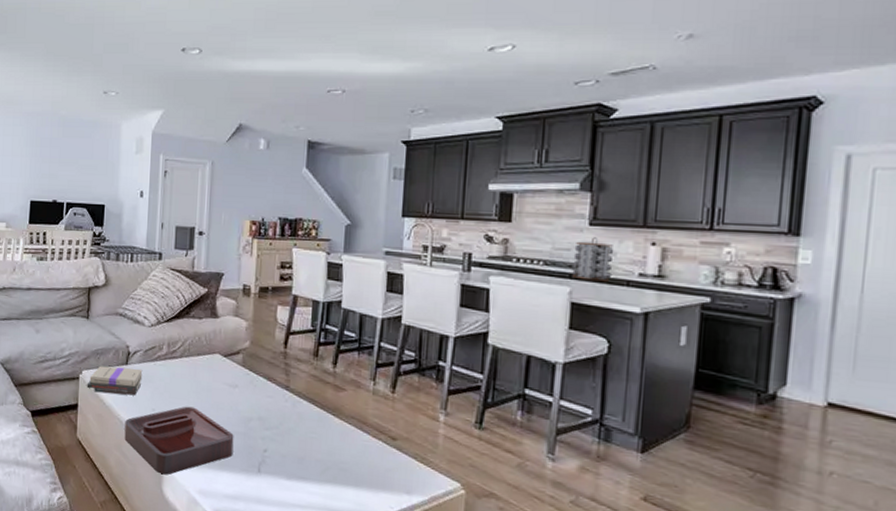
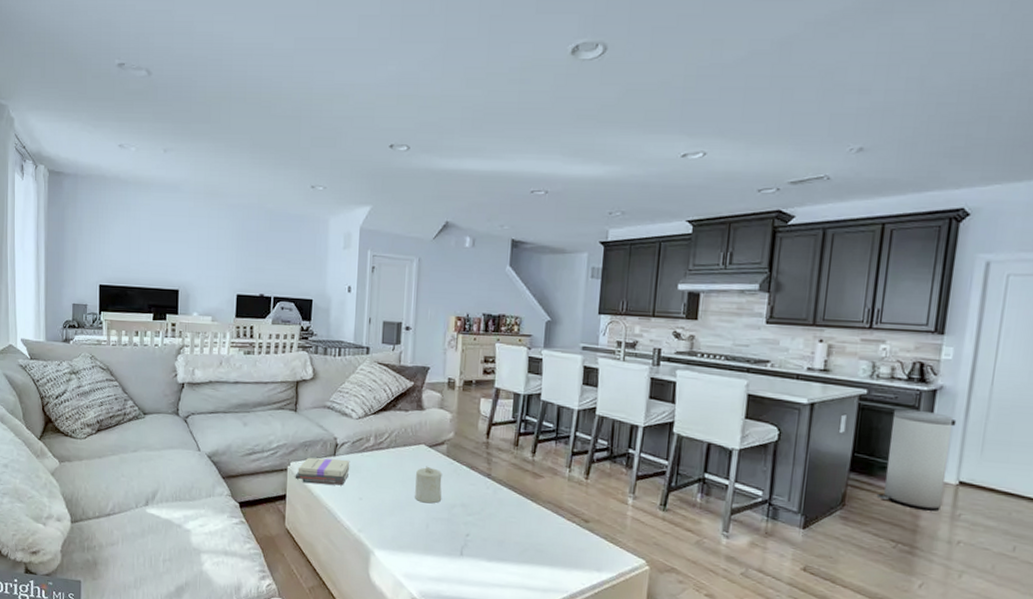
decorative tray: present [124,406,234,475] -> none [332,494,438,561]
candle: none [209,376,238,416] -> present [415,466,442,504]
spice rack: present [572,237,614,283] -> none [749,334,787,376]
pedal bin: none [727,319,821,437] -> present [876,408,957,511]

